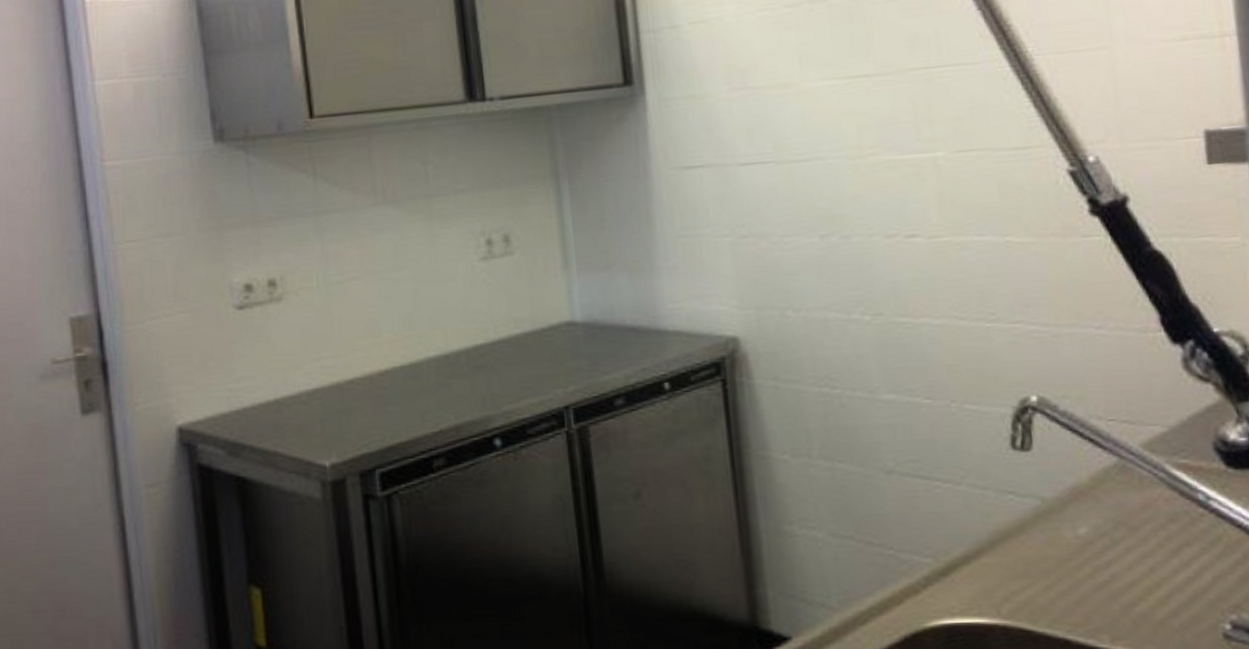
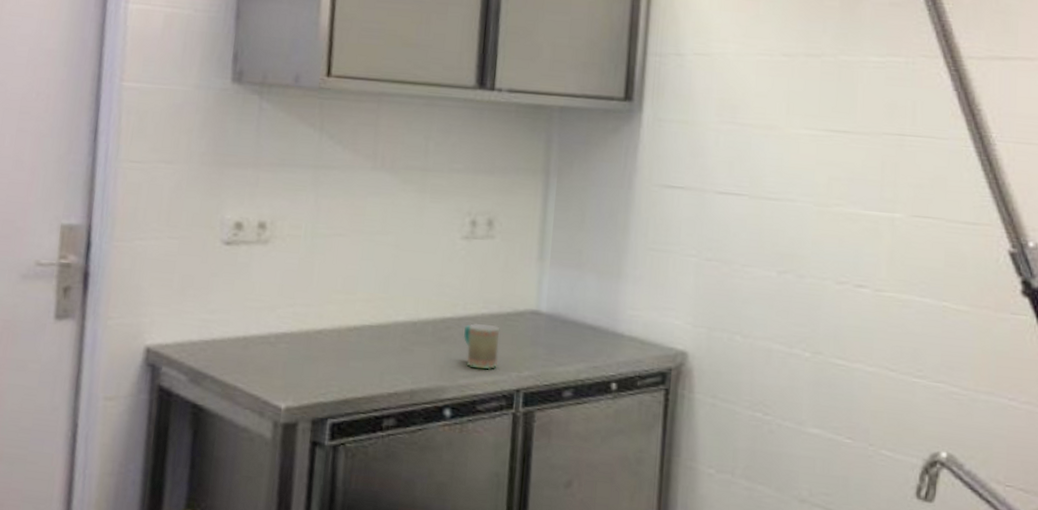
mug: none [500,343,540,392] -> present [464,323,500,370]

